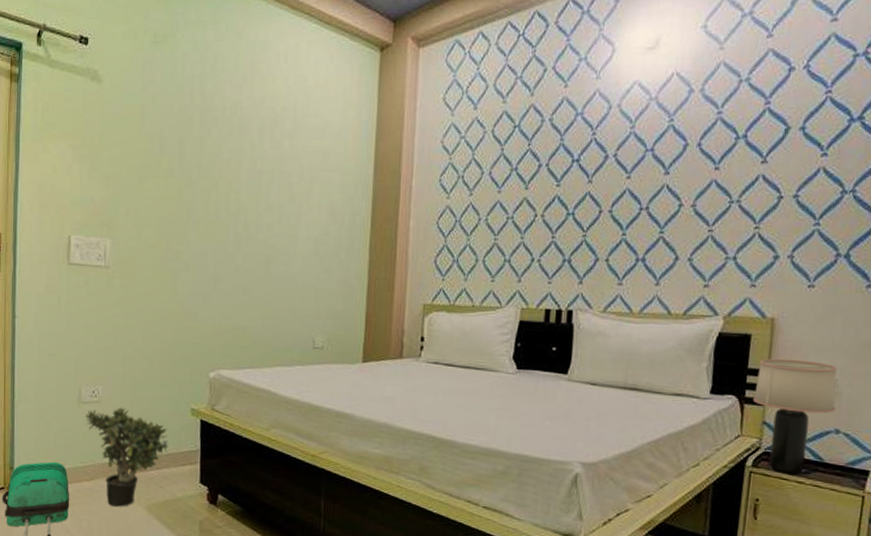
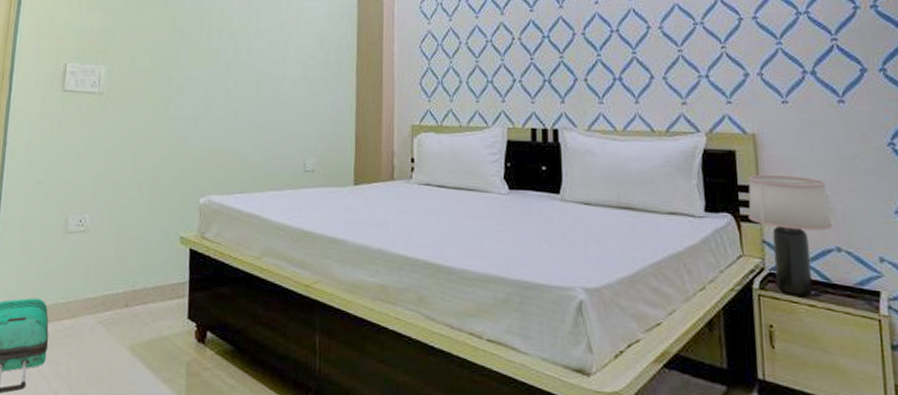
potted plant: present [85,407,169,507] -> none [70,236,156,348]

